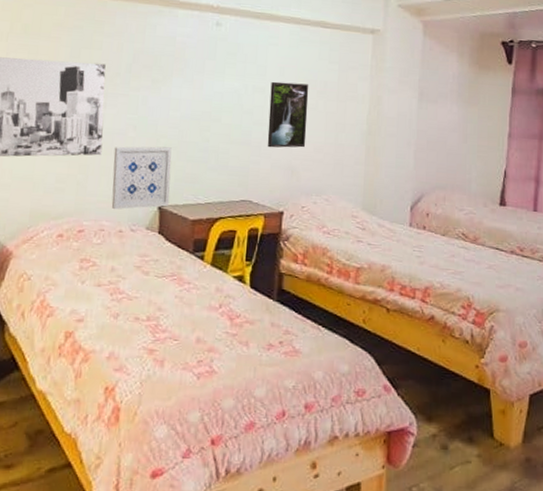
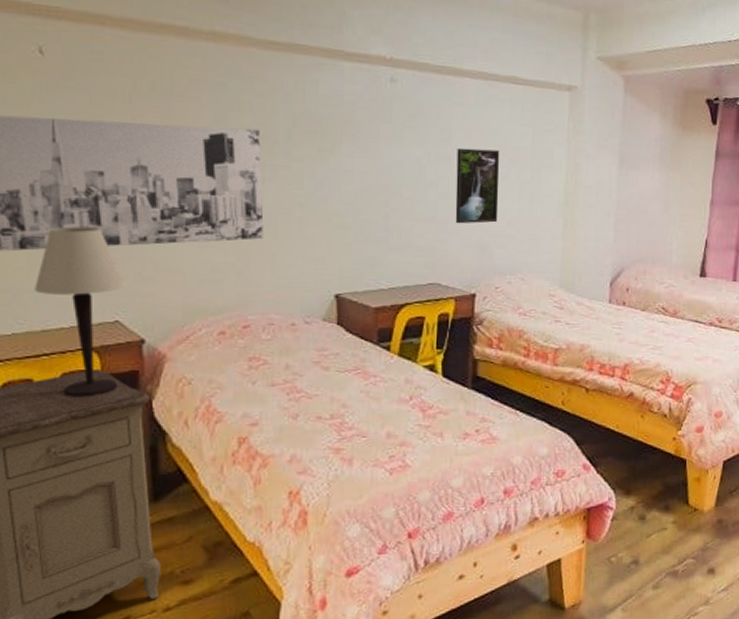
wall art: present [111,146,172,210] -> none [278,226,348,301]

